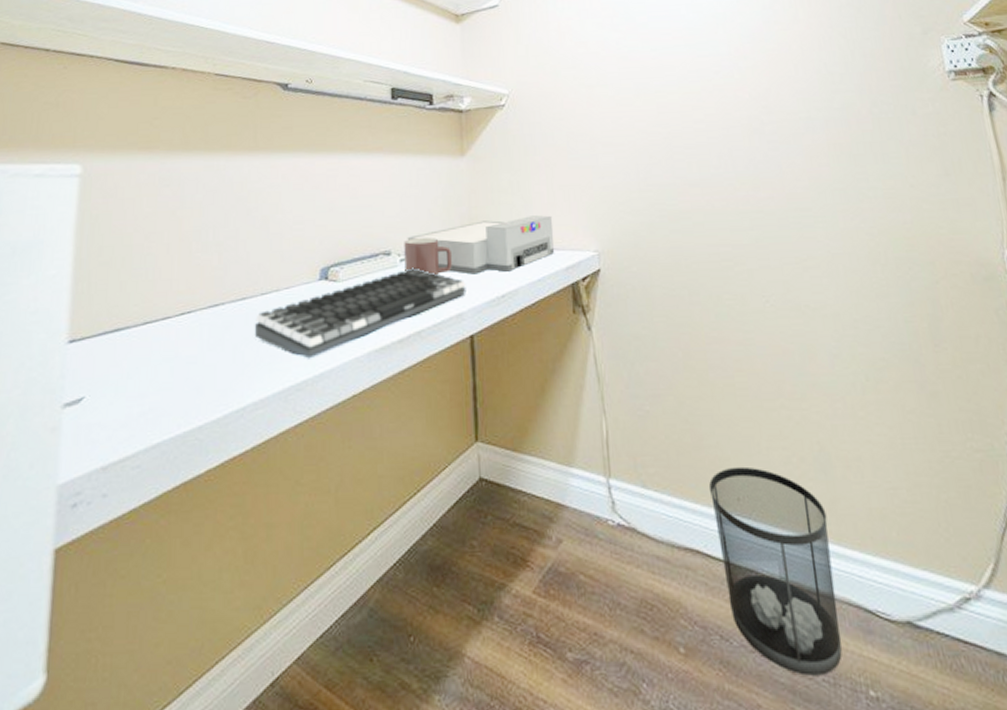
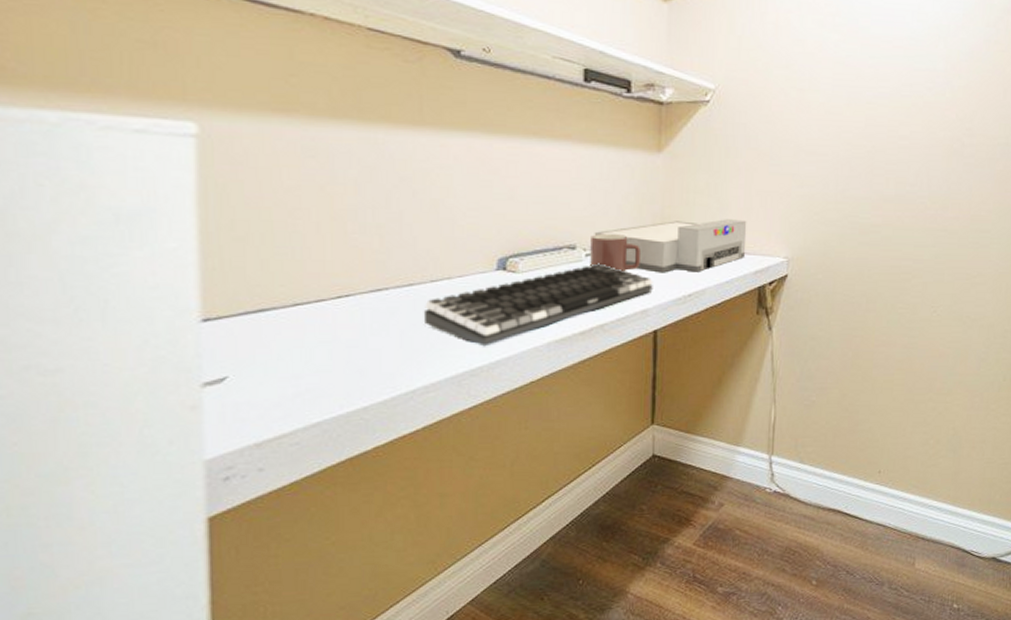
waste bin: present [708,466,842,676] -> none [856,446,949,596]

